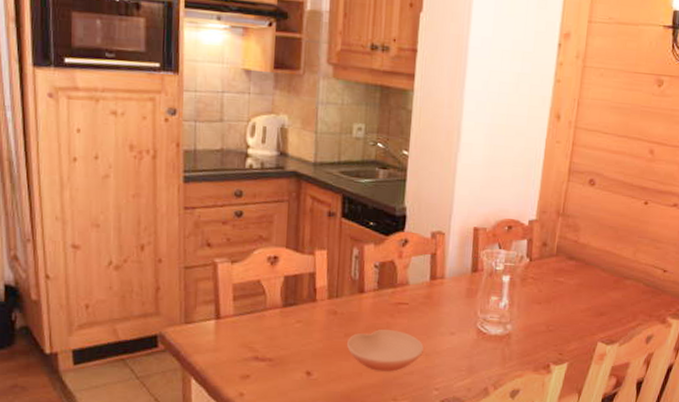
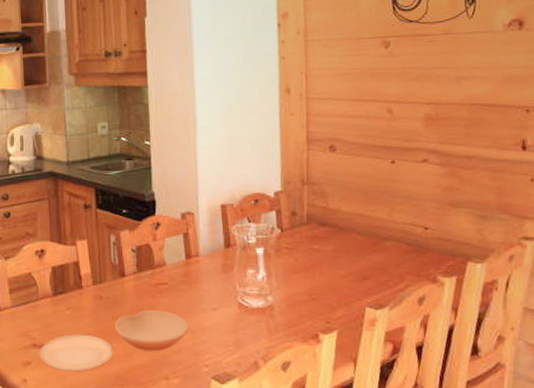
plate: none [260,349,342,388] -> present [39,334,113,372]

